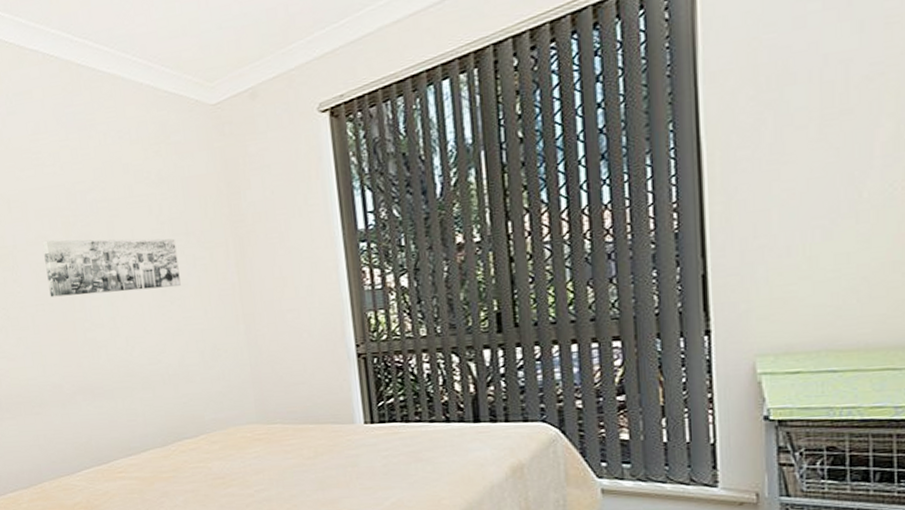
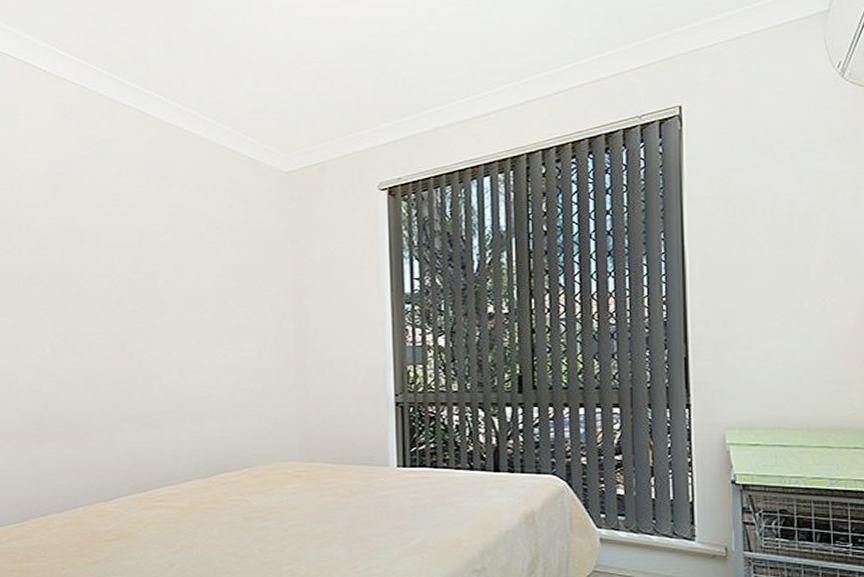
wall art: present [42,238,181,298] -> none [110,274,239,329]

